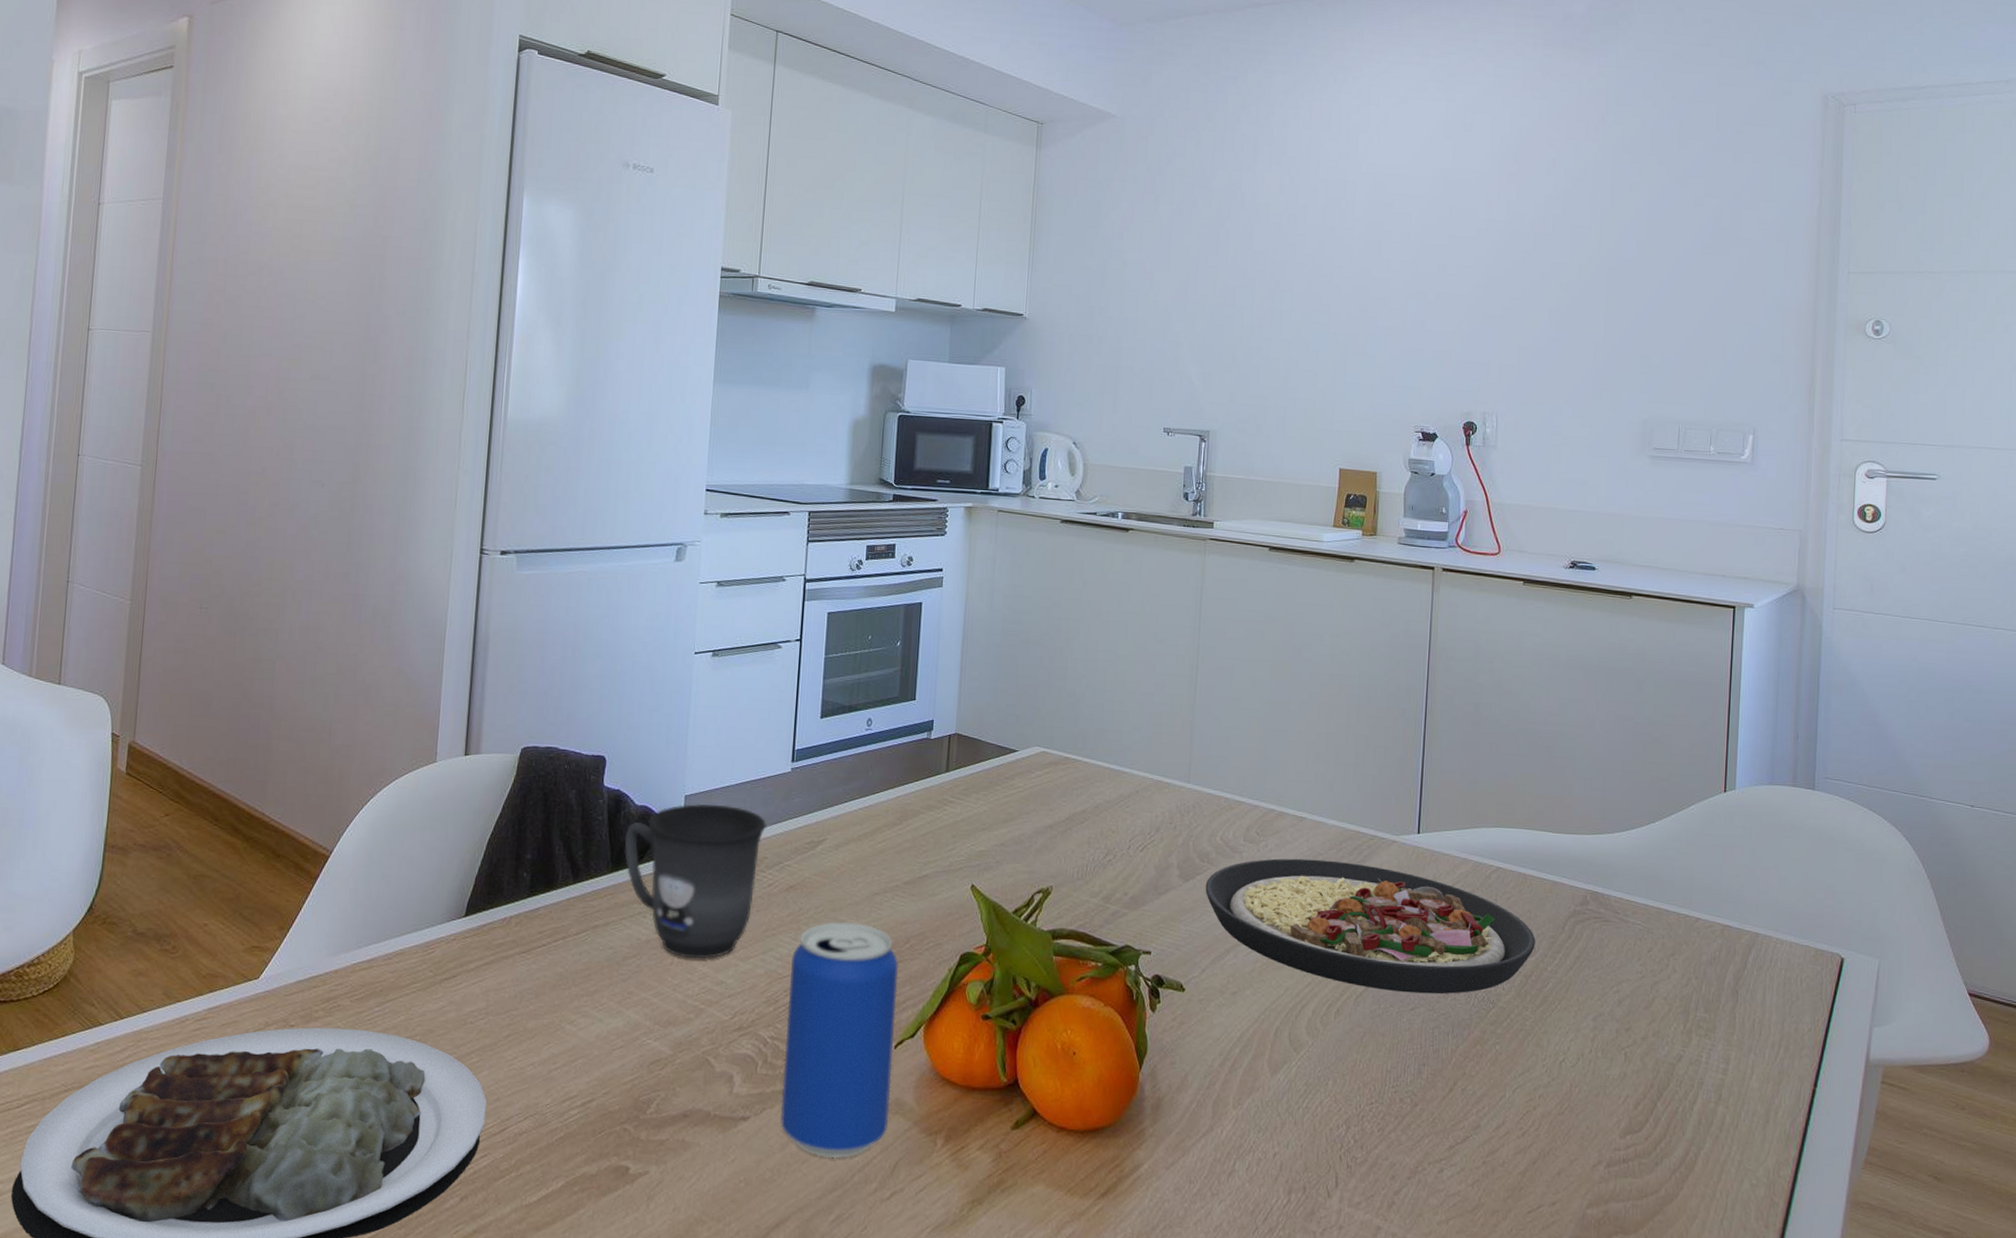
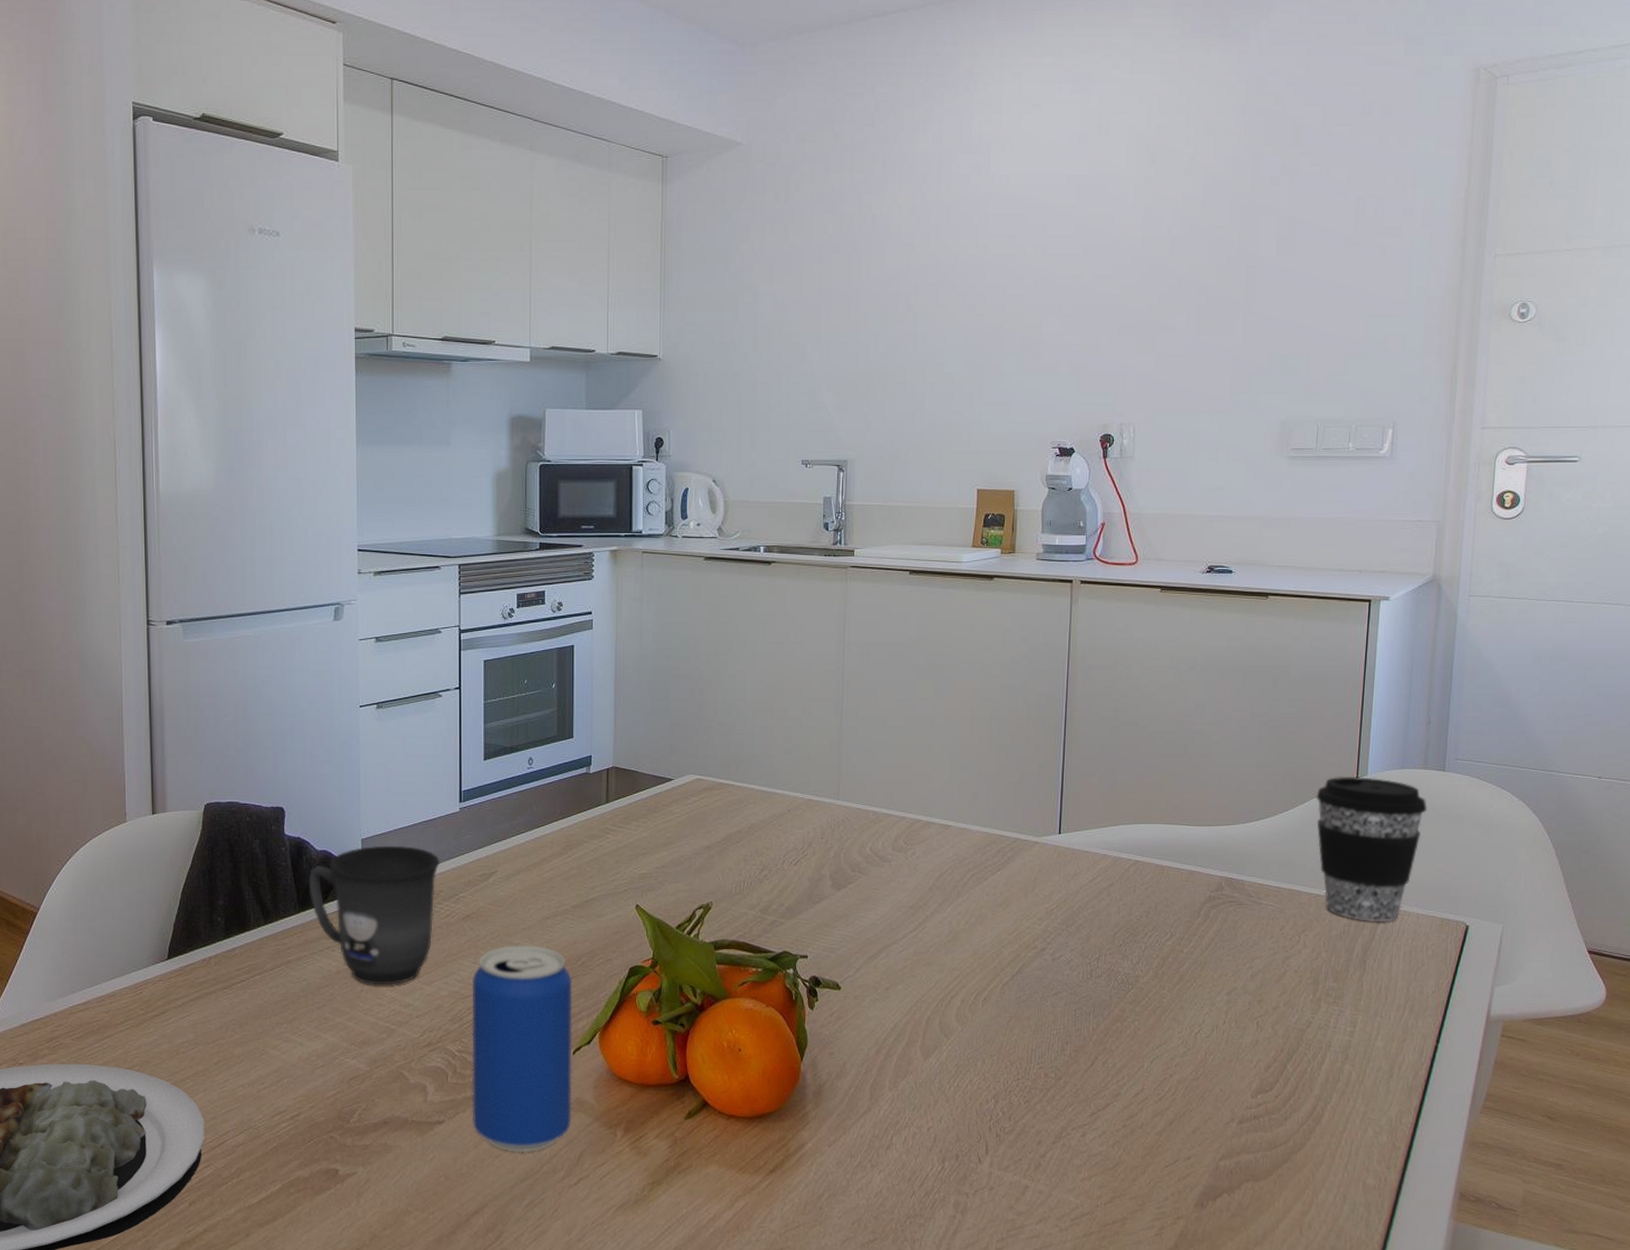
plate: present [1205,858,1536,995] -> none [857,863,1172,980]
coffee cup: none [1683,788,1797,950] -> present [1316,776,1427,922]

